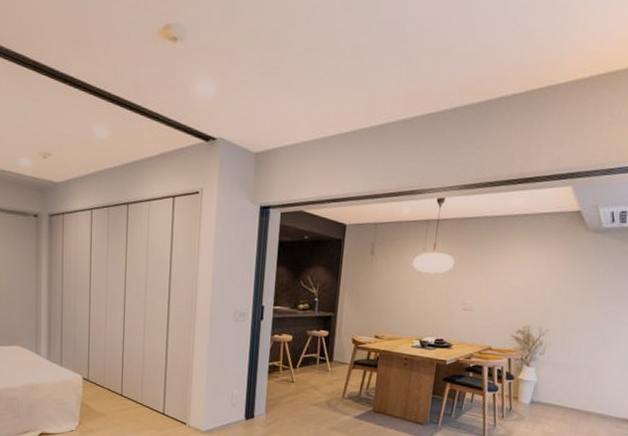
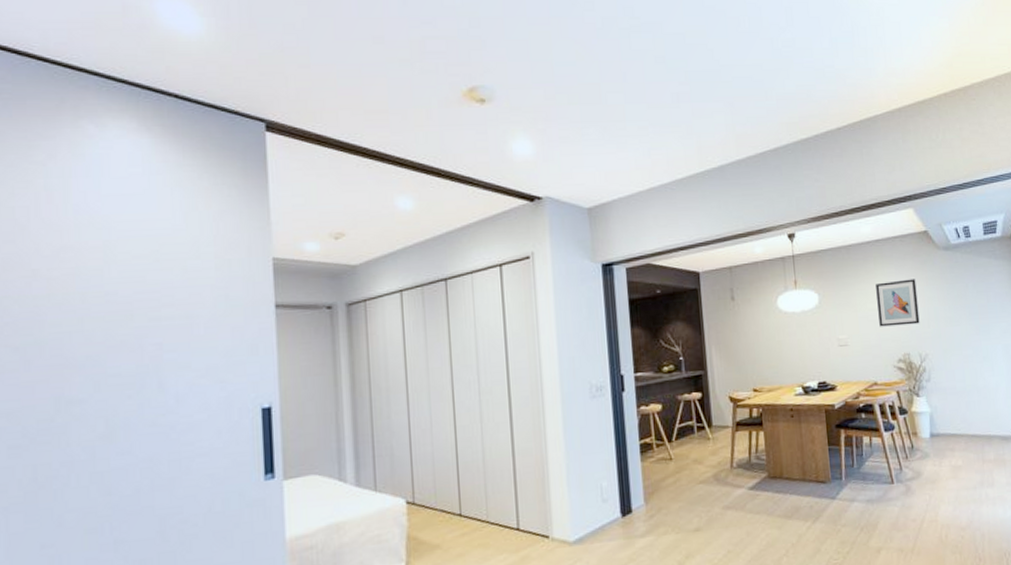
wall art: none [507,256,556,301] -> present [876,279,920,327]

